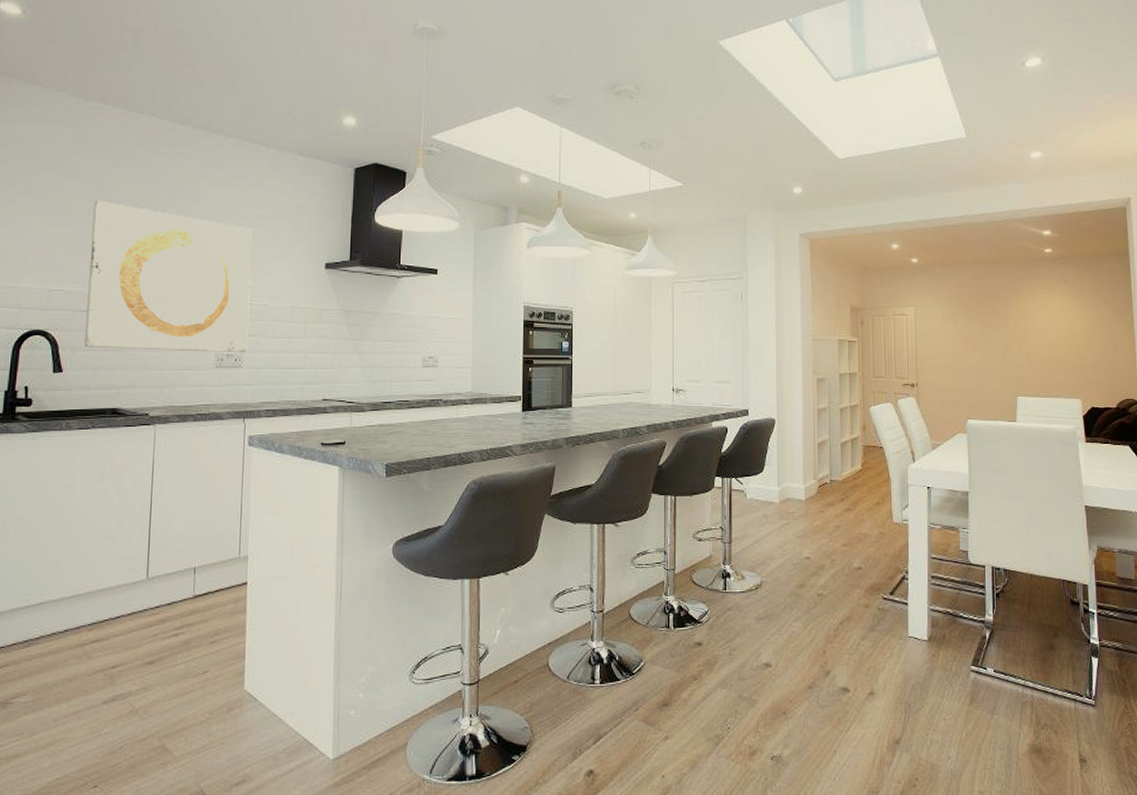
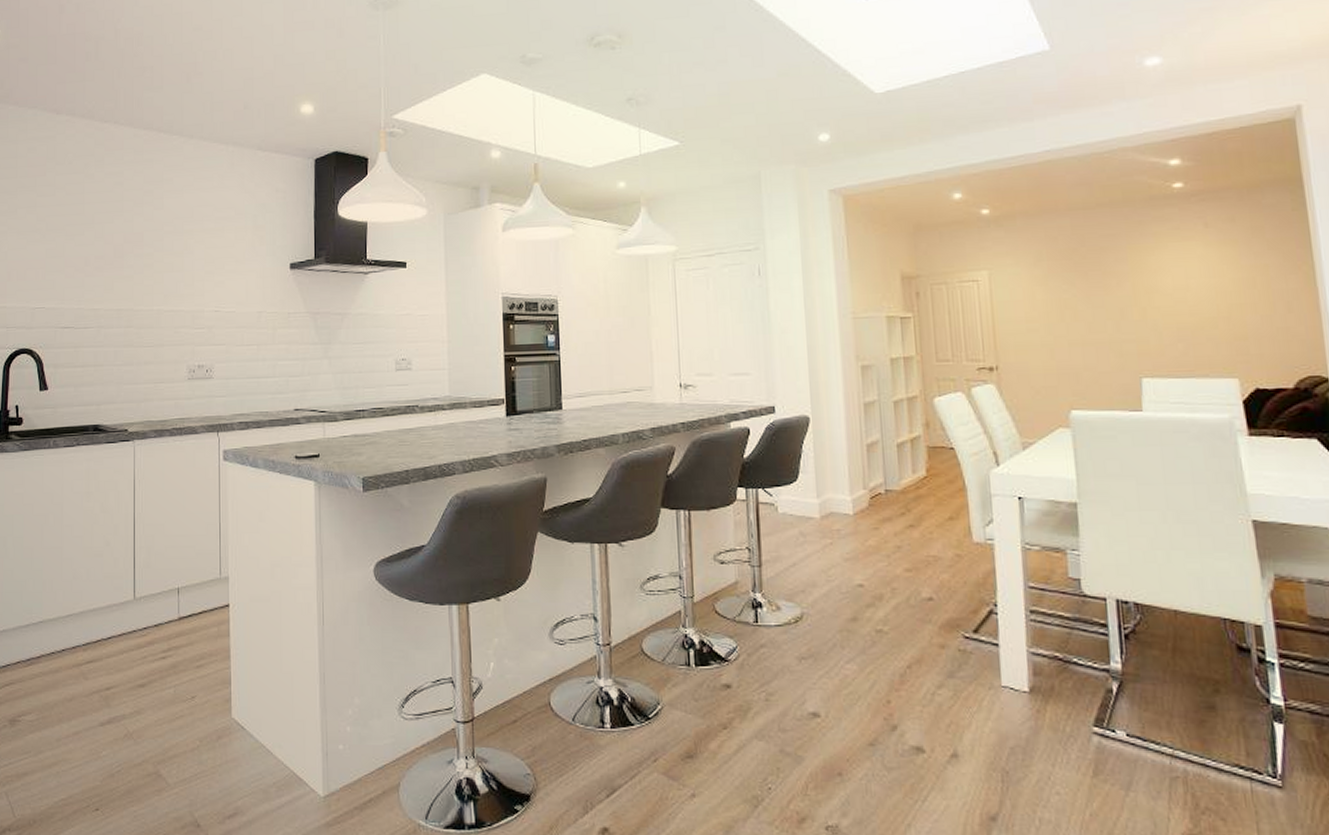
wall art: present [84,200,253,352] -> none [65,214,218,364]

